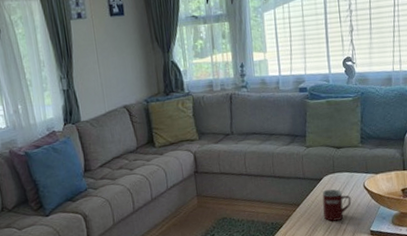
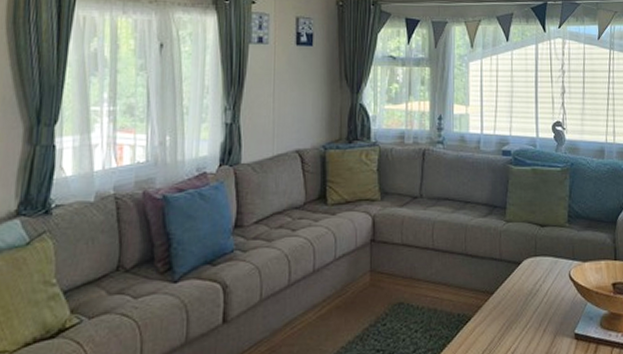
mug: present [322,189,352,221] -> none [520,276,554,318]

